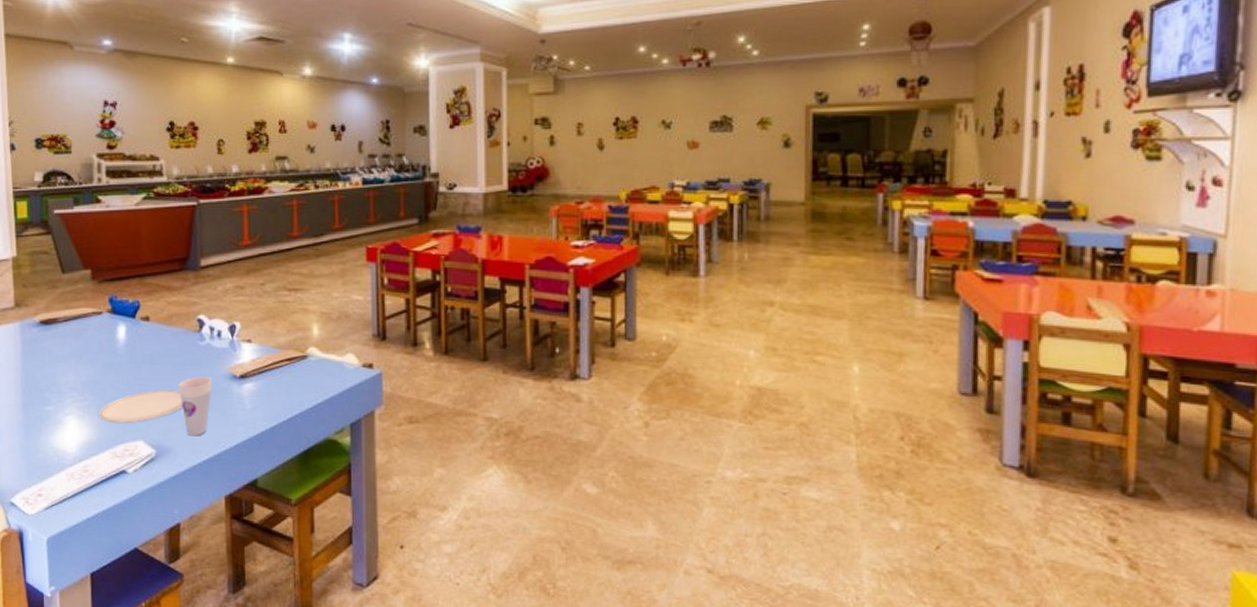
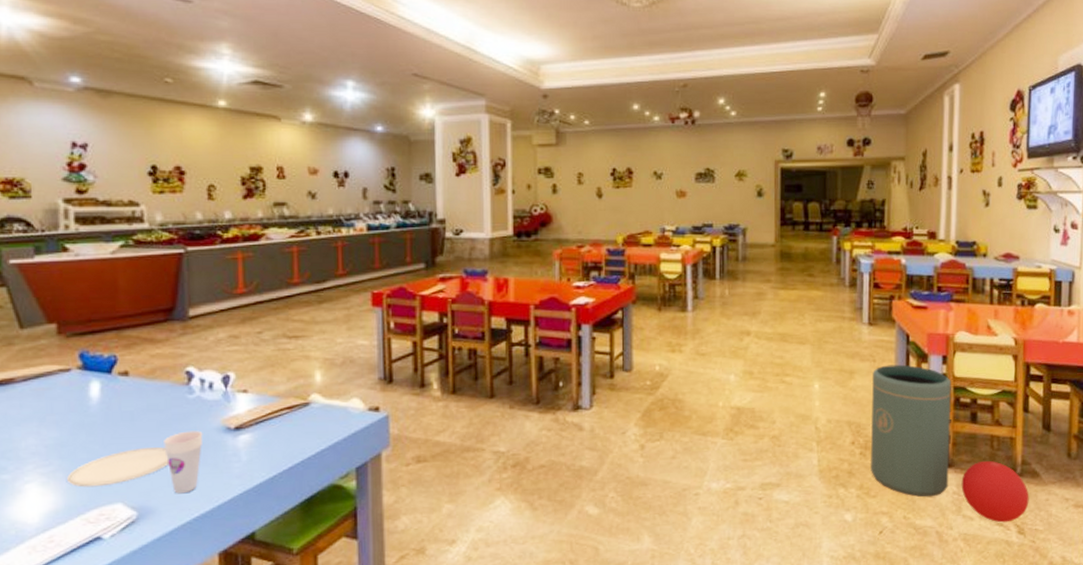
trash can: none [925,348,1036,512] -> present [871,364,951,497]
ball: none [1048,473,1146,553] -> present [961,460,1029,523]

